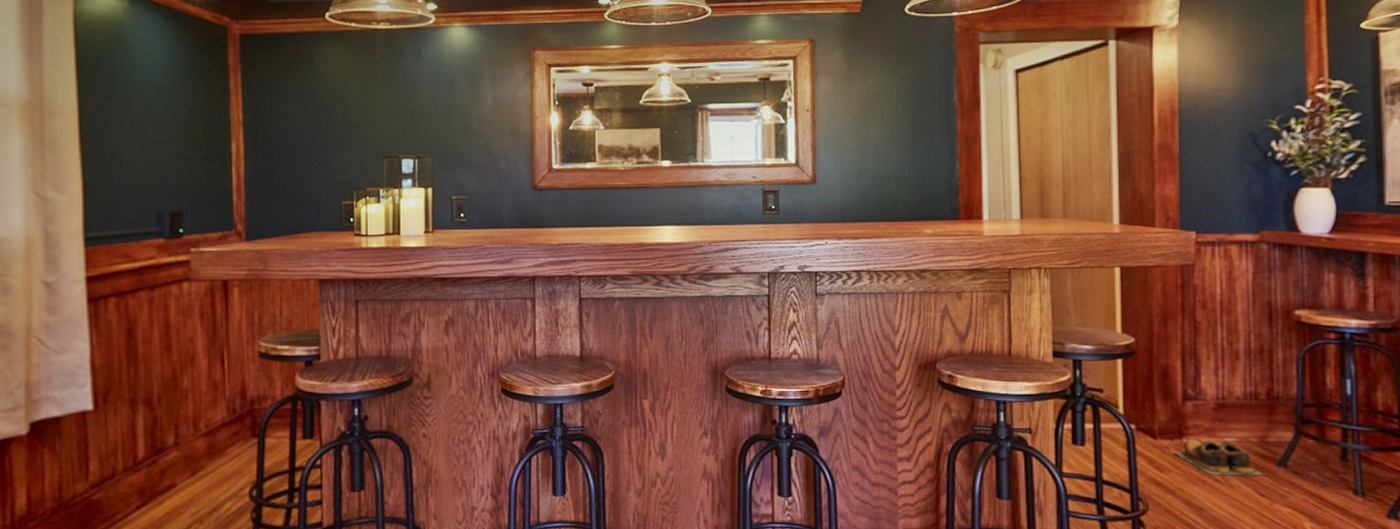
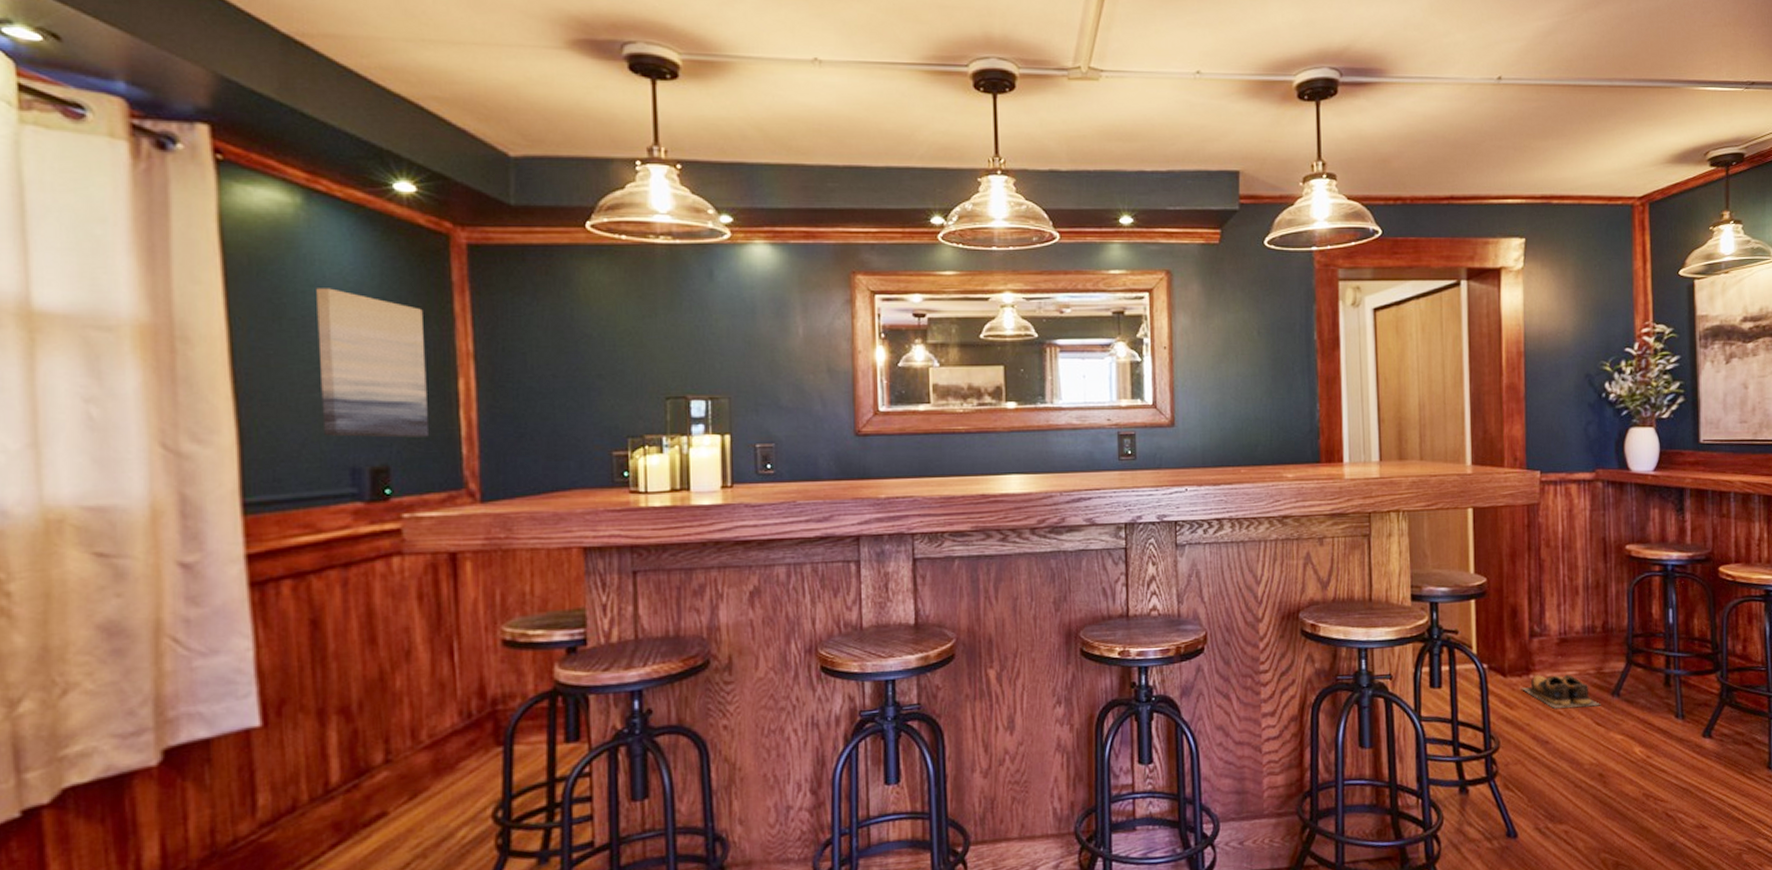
wall art: none [136,71,211,188] -> present [316,288,430,438]

